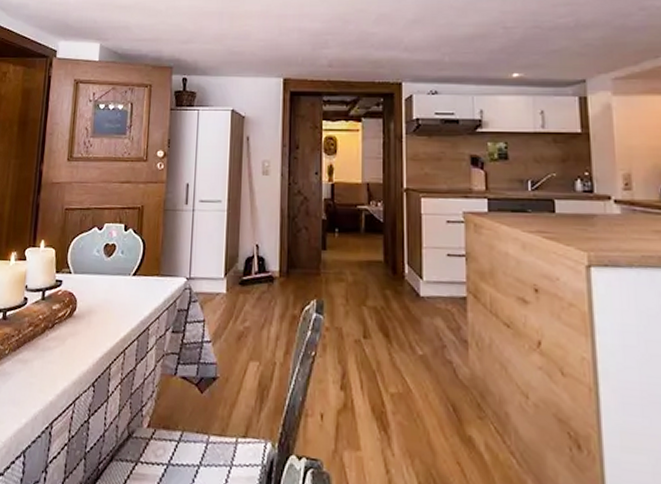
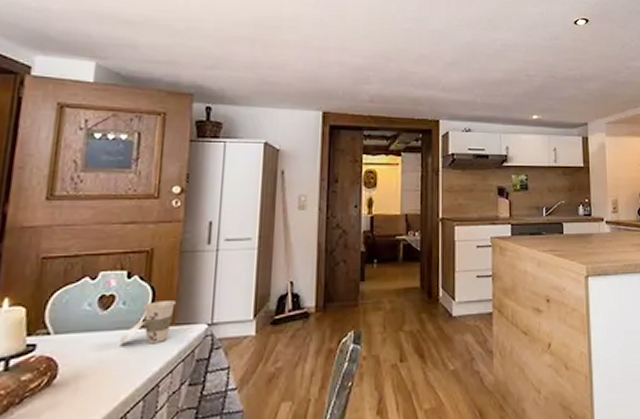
cup: none [119,253,162,291] -> present [119,301,177,346]

